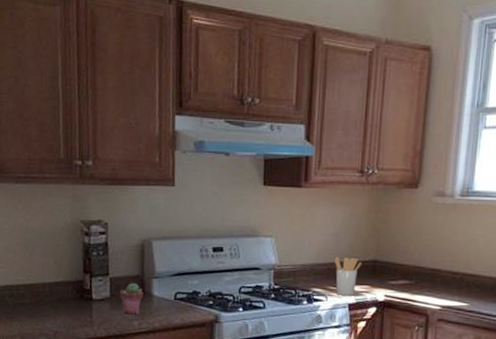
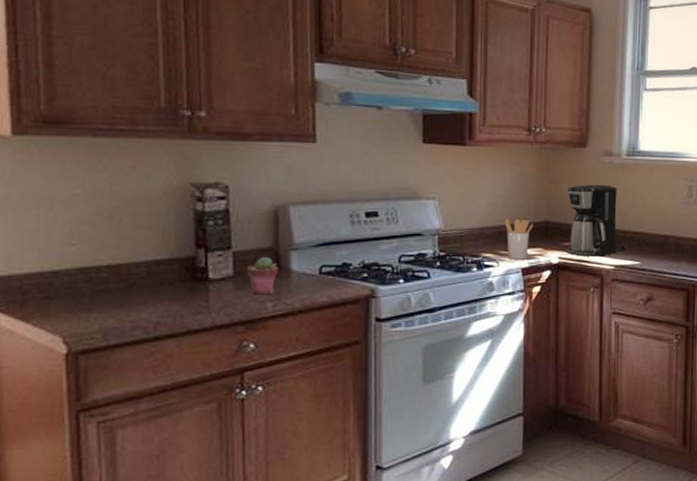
coffee maker: none [392,224,456,296] -> present [566,184,628,256]

